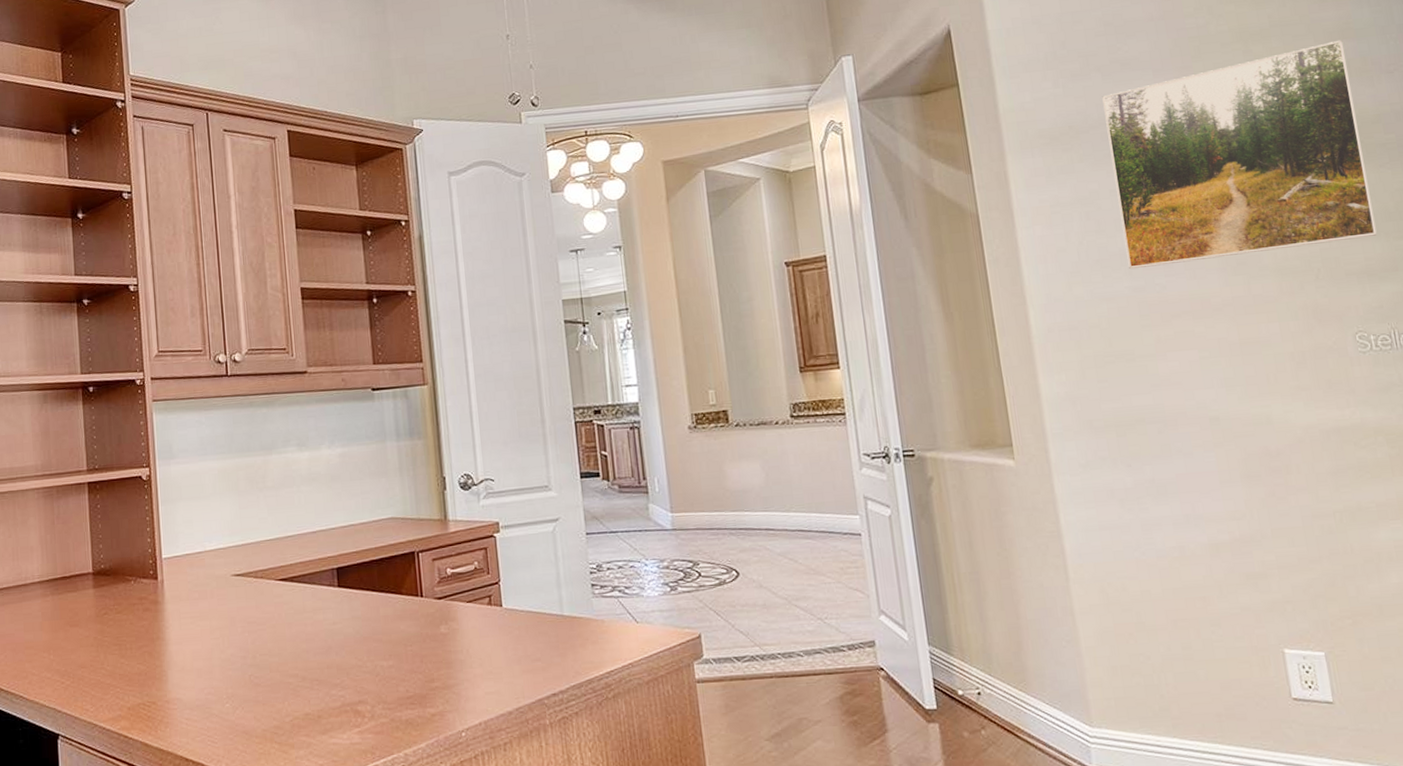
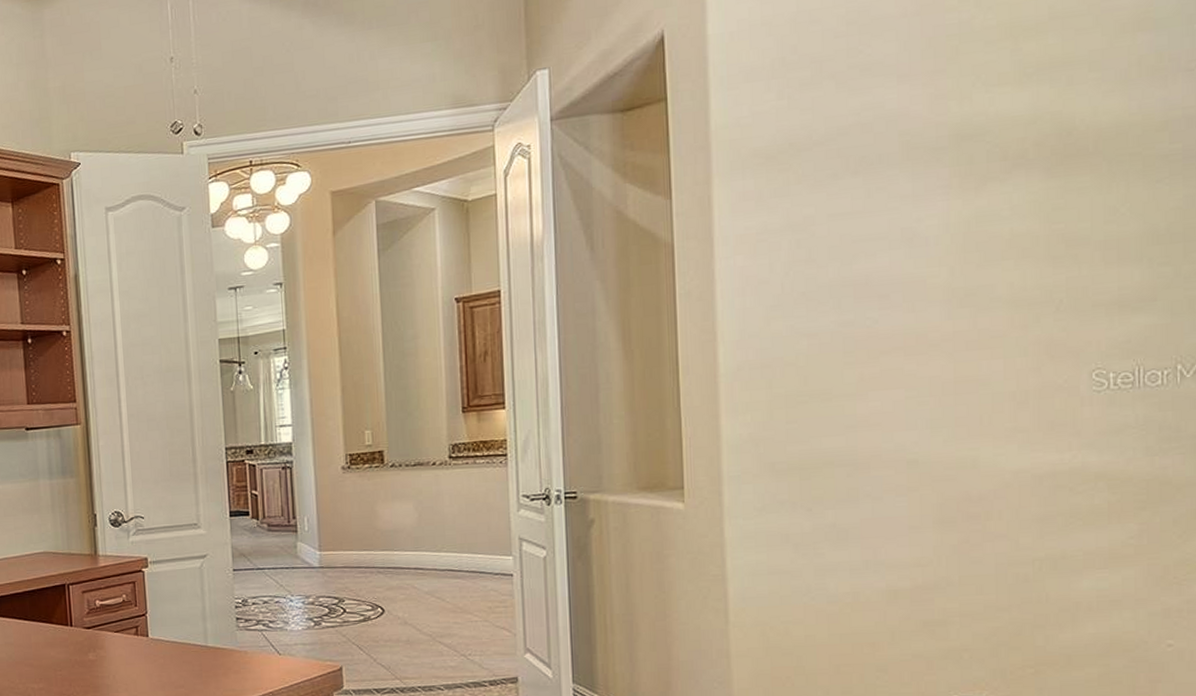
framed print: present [1102,40,1377,270] -> none [833,32,1138,302]

